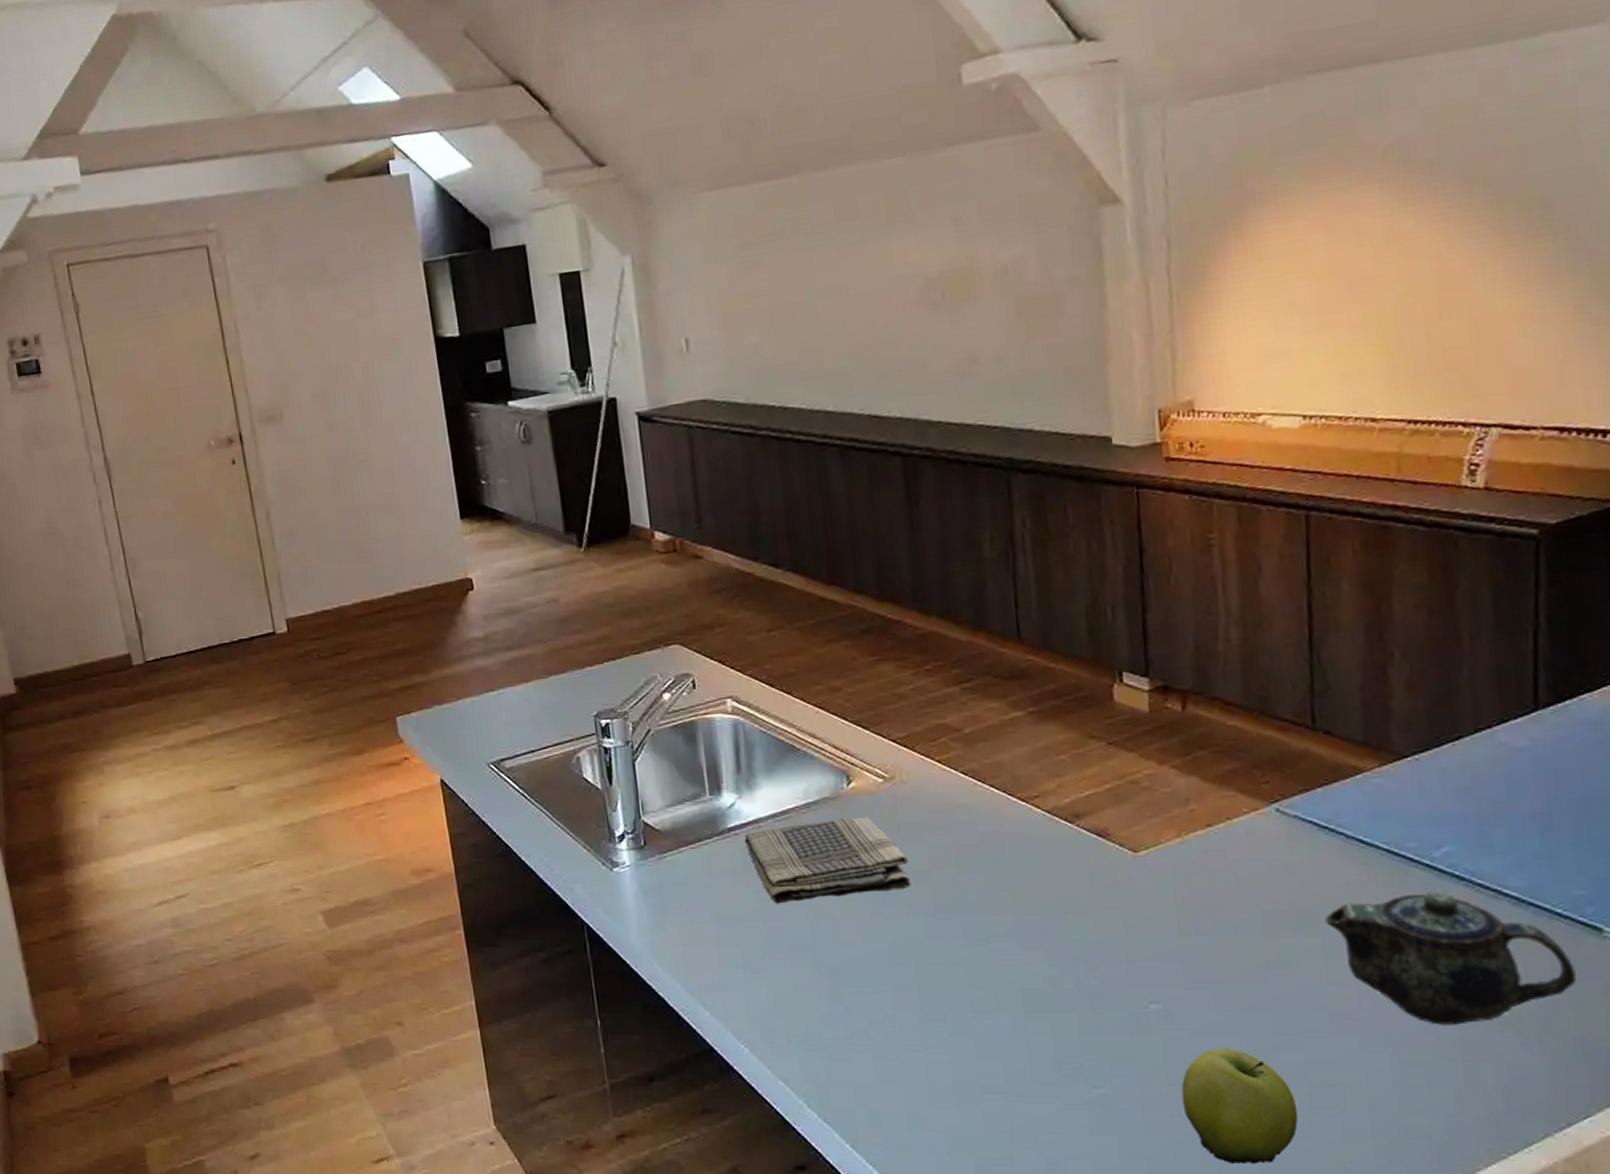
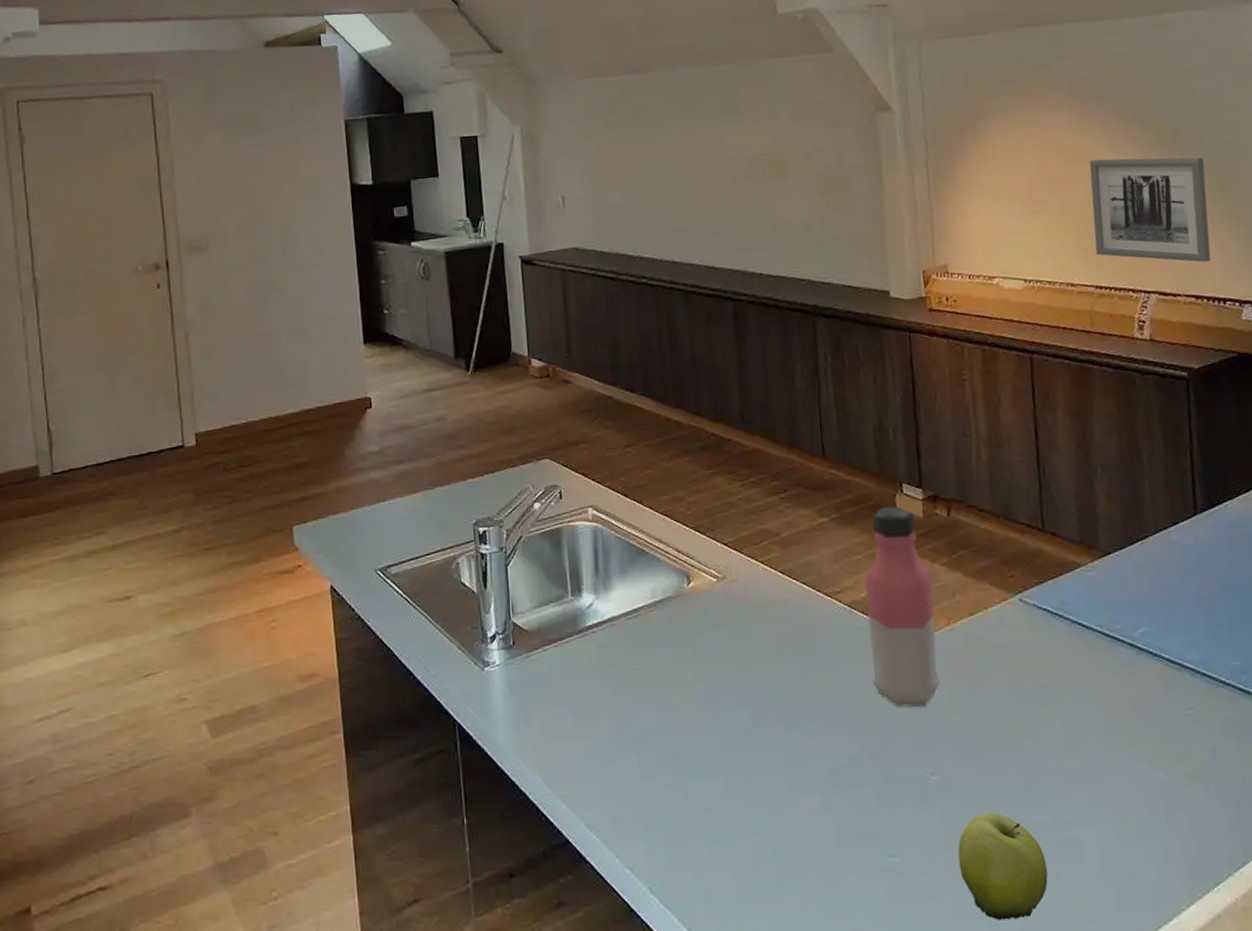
dish towel: present [744,817,911,904] -> none [600,613,740,697]
water bottle: none [1069,698,1165,929] -> present [864,506,940,708]
teapot: present [1325,891,1577,1025] -> none [1059,666,1240,782]
wall art: none [1408,237,1589,383] -> present [1089,157,1211,263]

